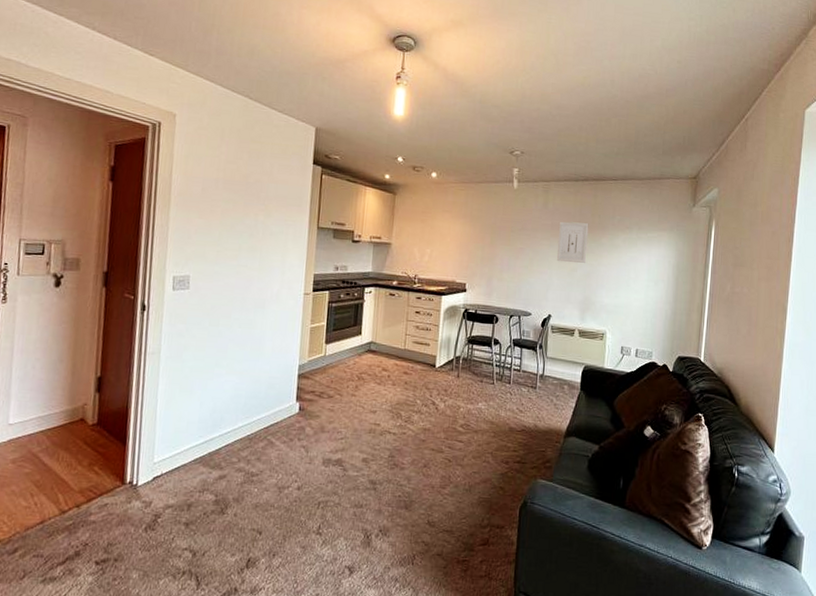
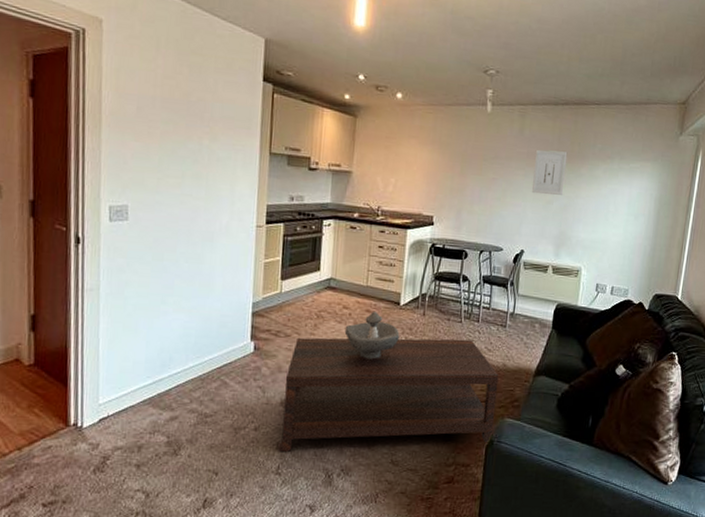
coffee table: none [318,398,531,513] -> present [277,337,499,453]
decorative bowl: none [383,373,436,420] -> present [344,311,400,359]

